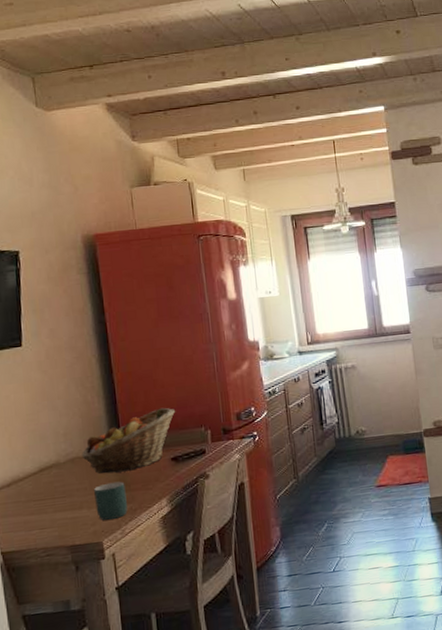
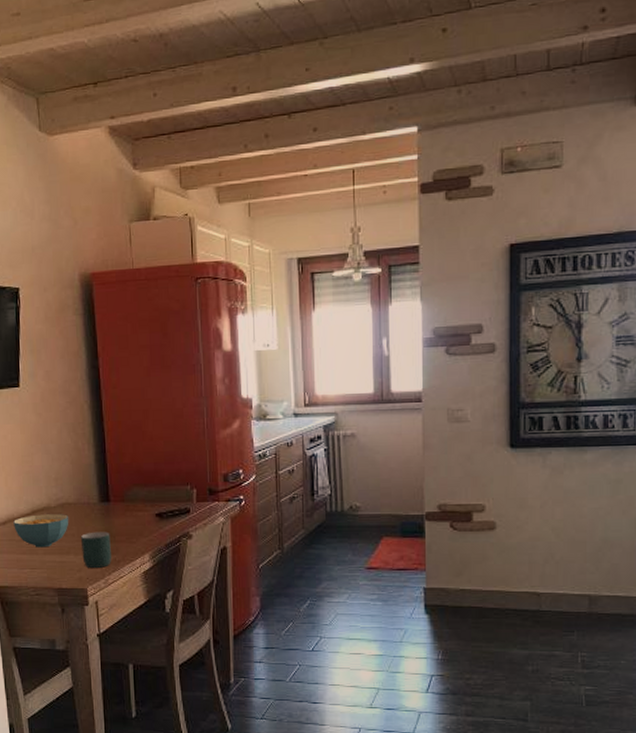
cereal bowl: none [19,469,80,507] -> present [13,514,68,548]
fruit basket: present [82,407,176,474] -> none [71,461,163,522]

